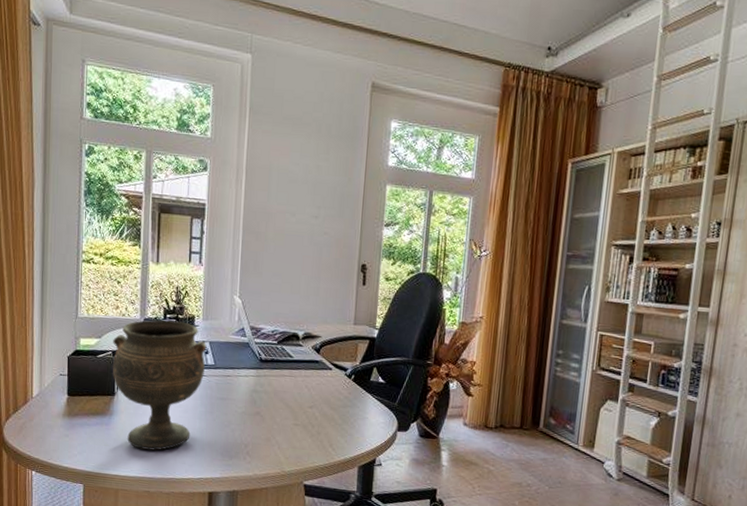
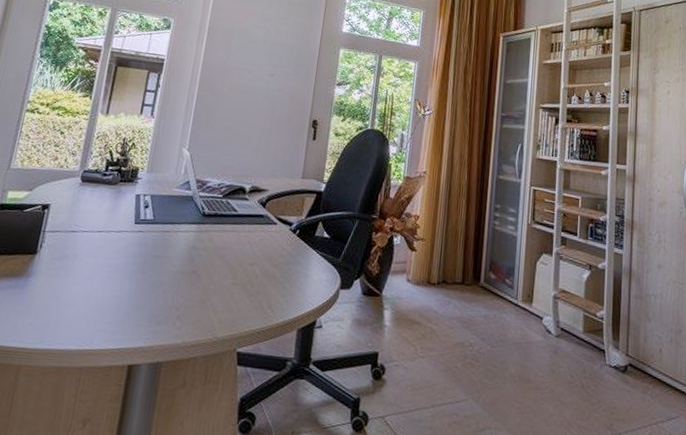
goblet: present [112,319,207,451] -> none [38,171,148,317]

